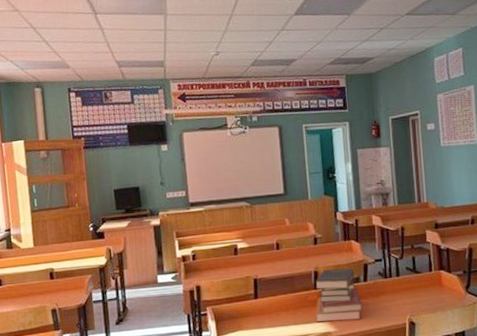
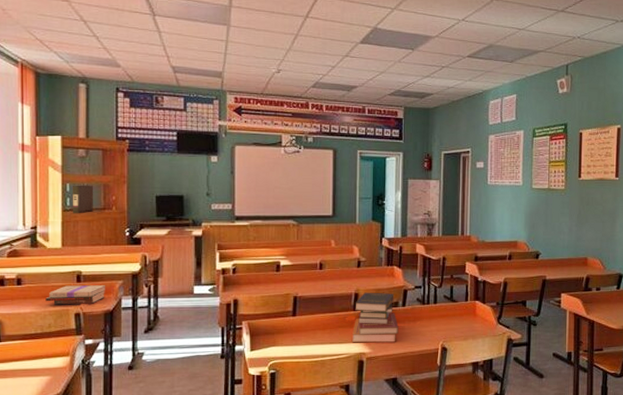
books: none [24,280,77,303] -> present [45,285,105,305]
binder: none [38,184,59,214] -> present [72,185,94,214]

